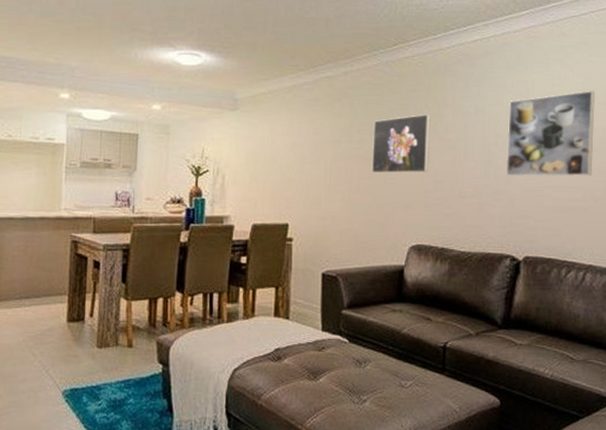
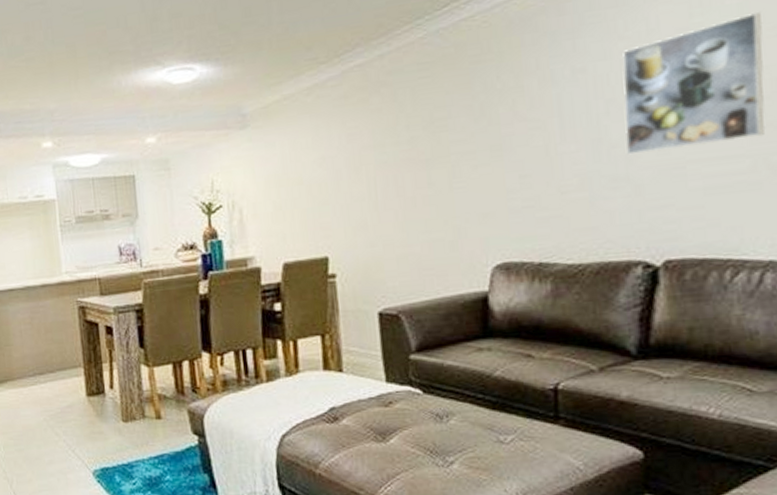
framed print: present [371,114,431,174] -> none [427,89,511,179]

